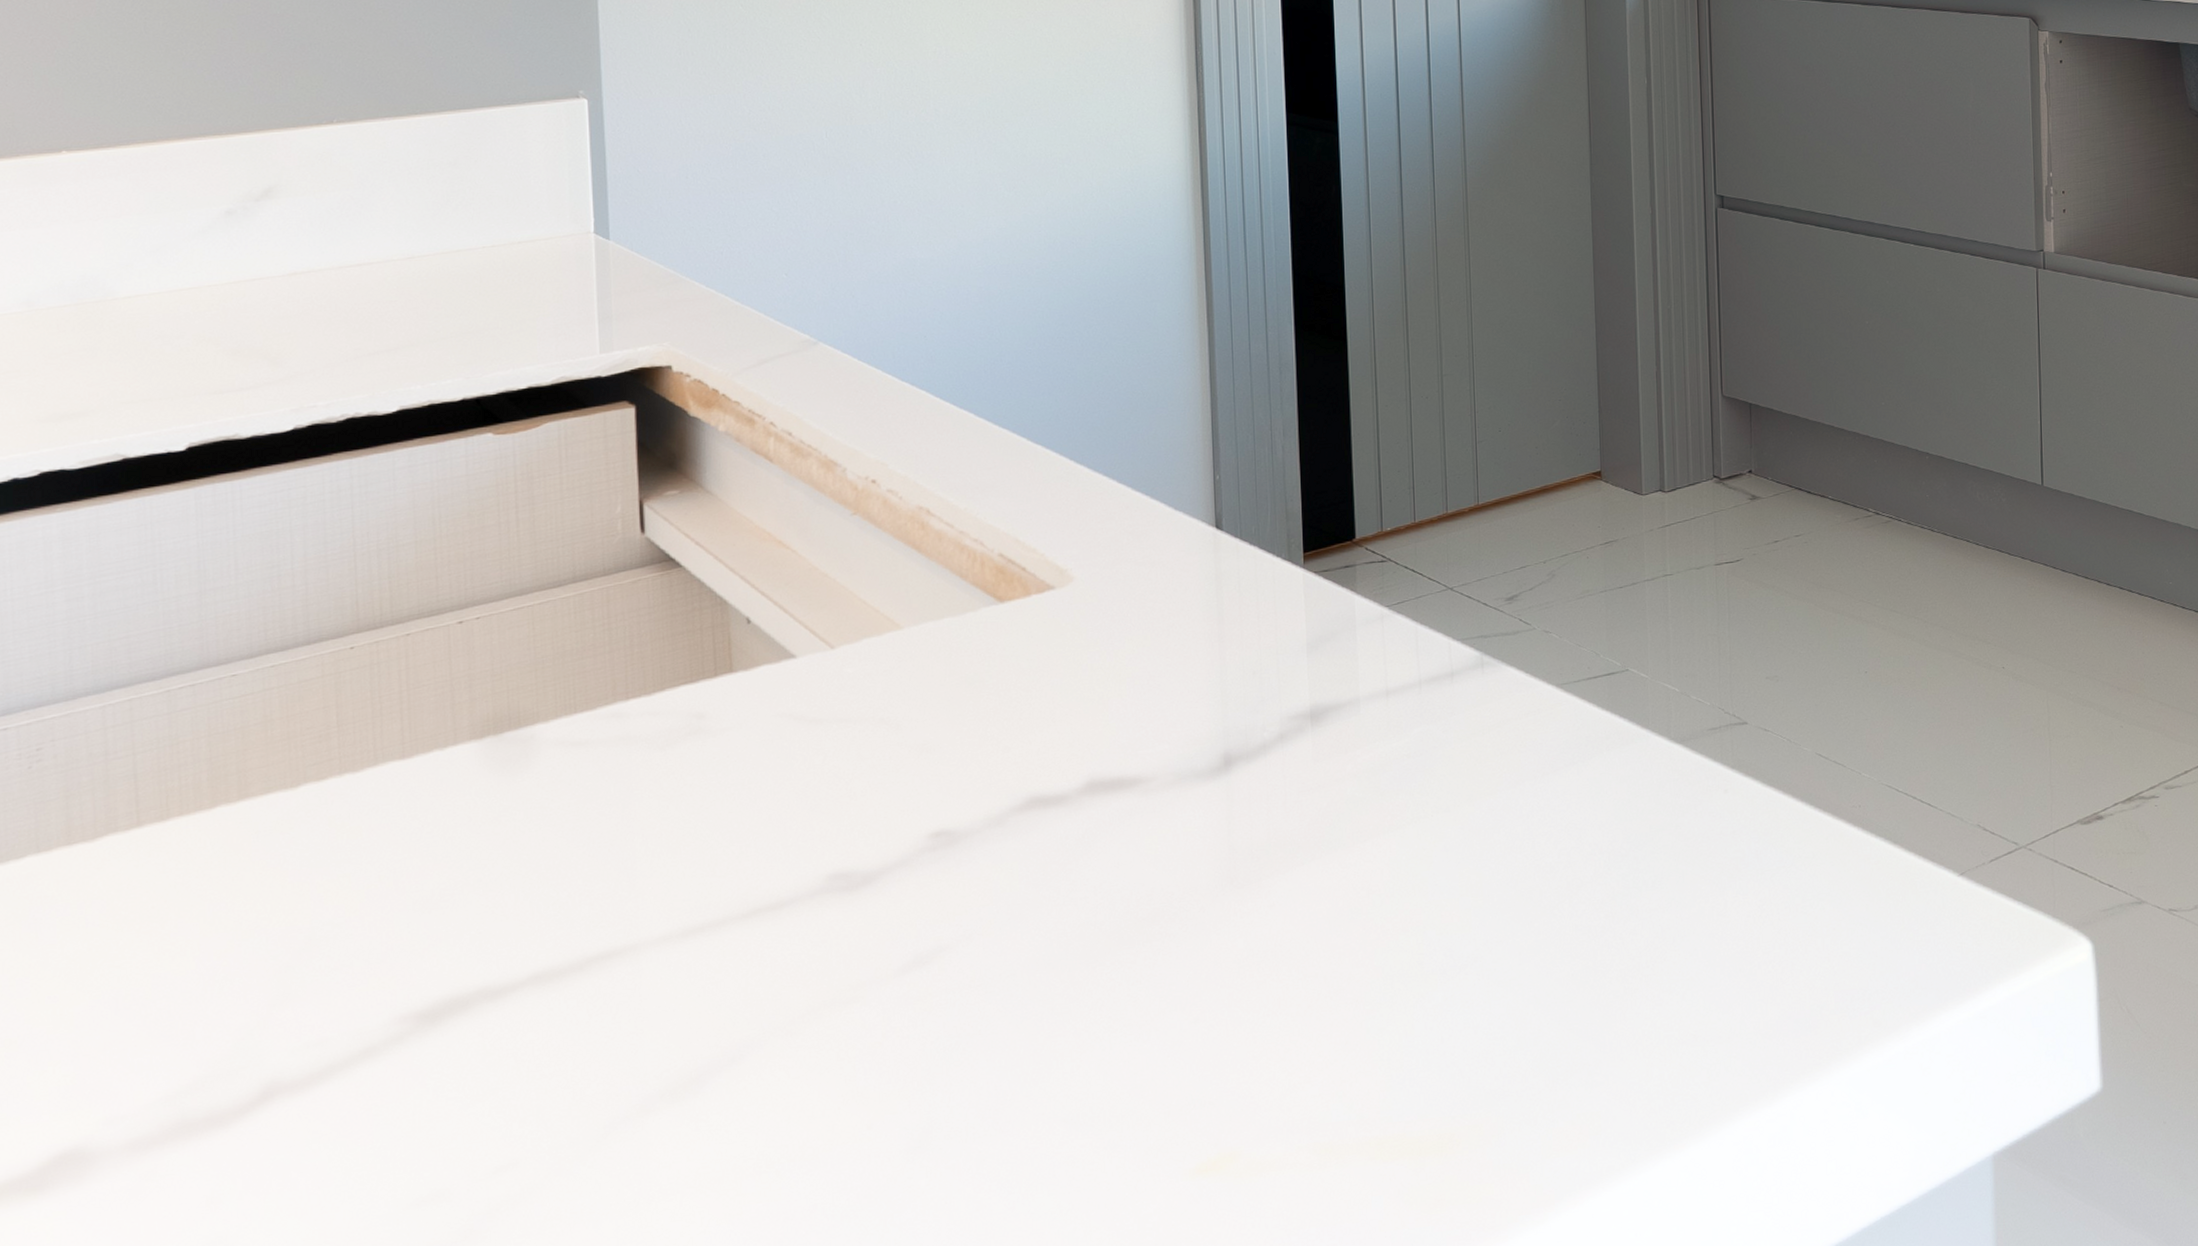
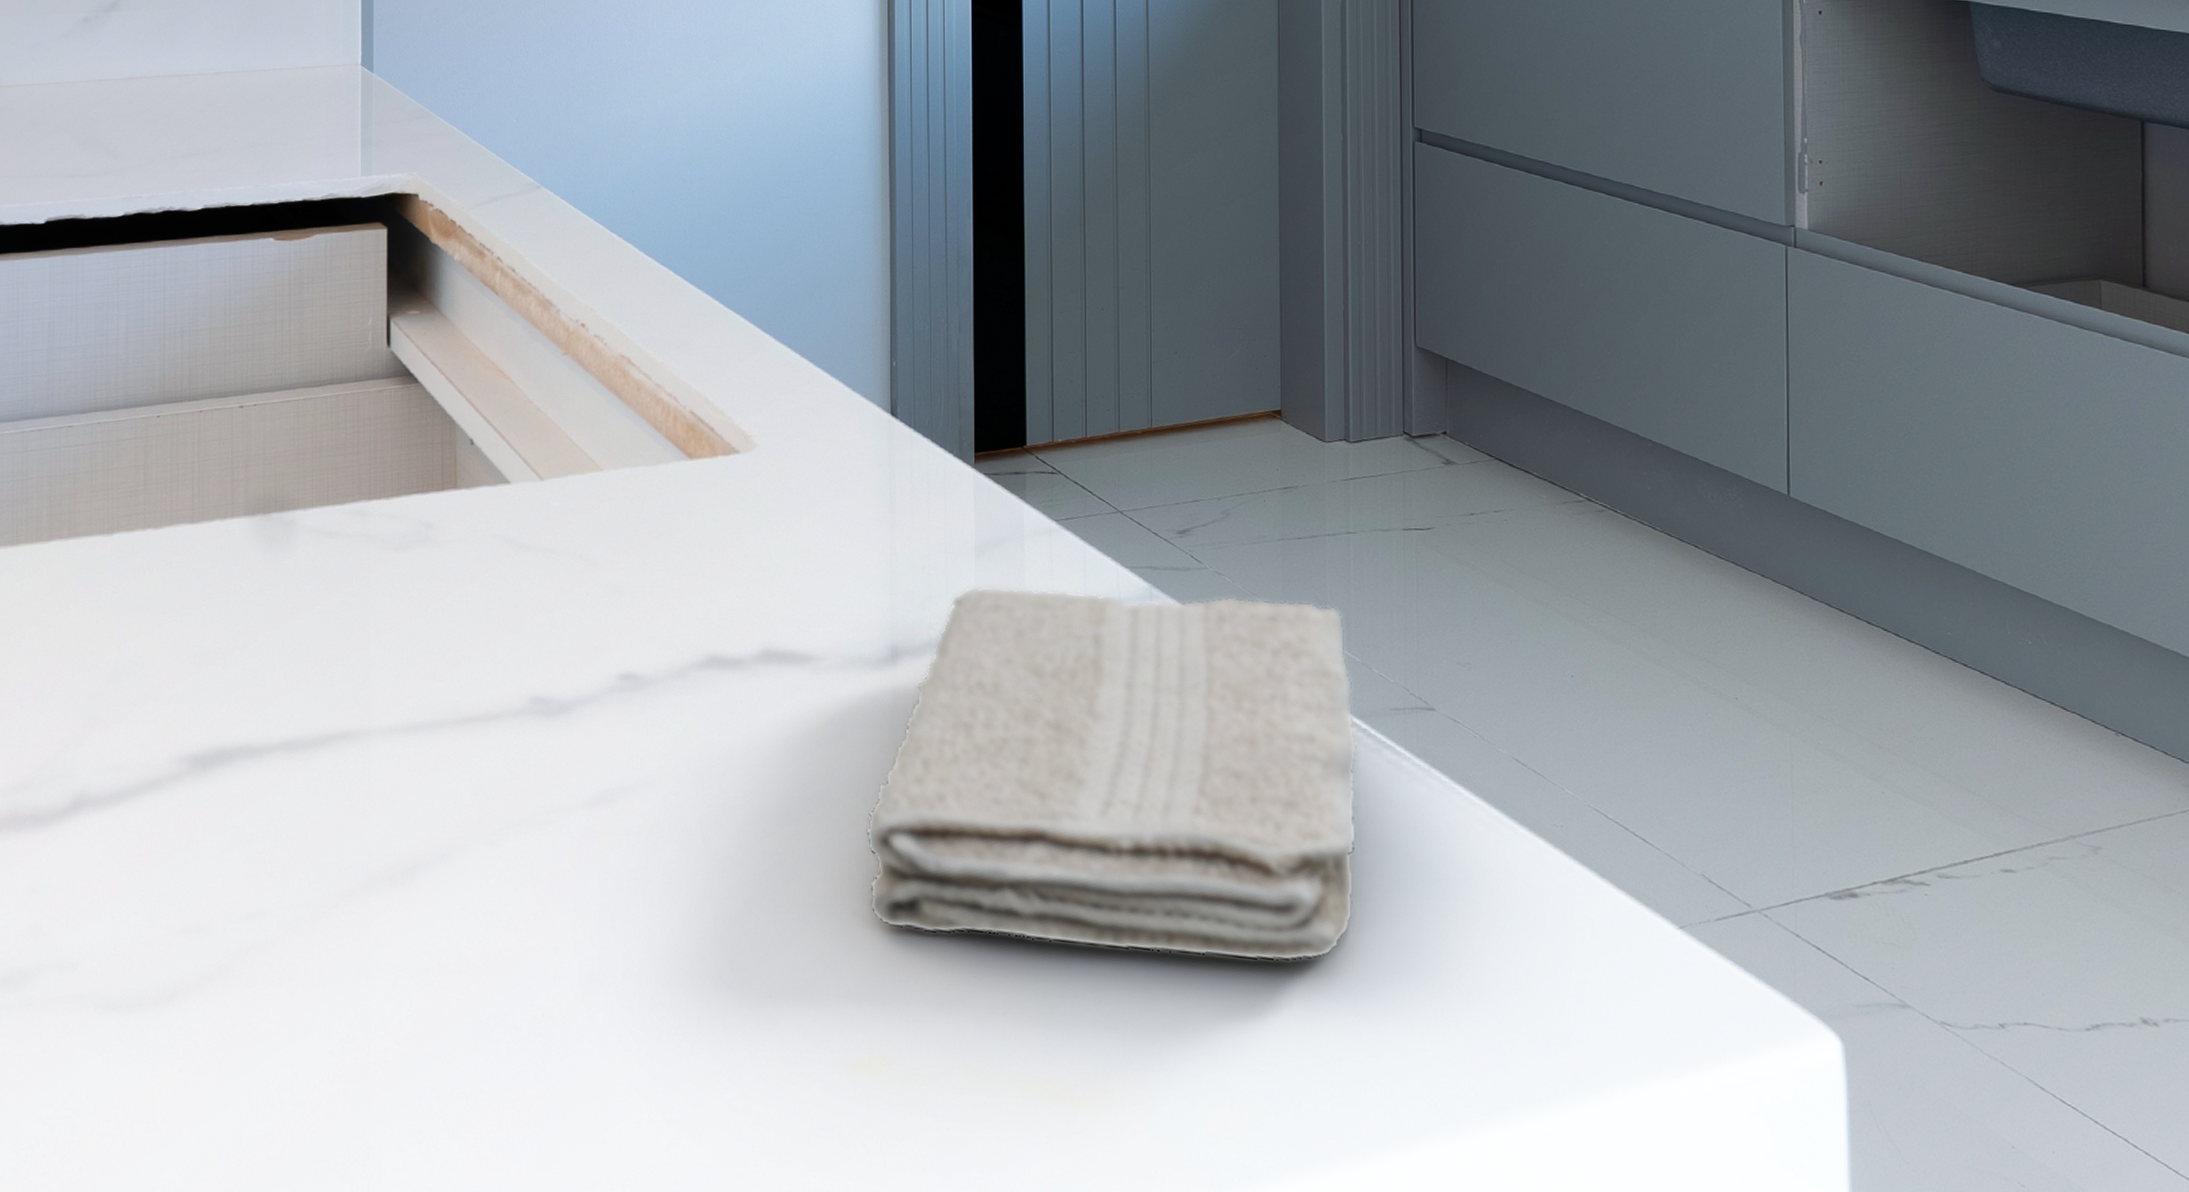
washcloth: none [1203,644,1681,1028] -> present [865,586,1358,962]

